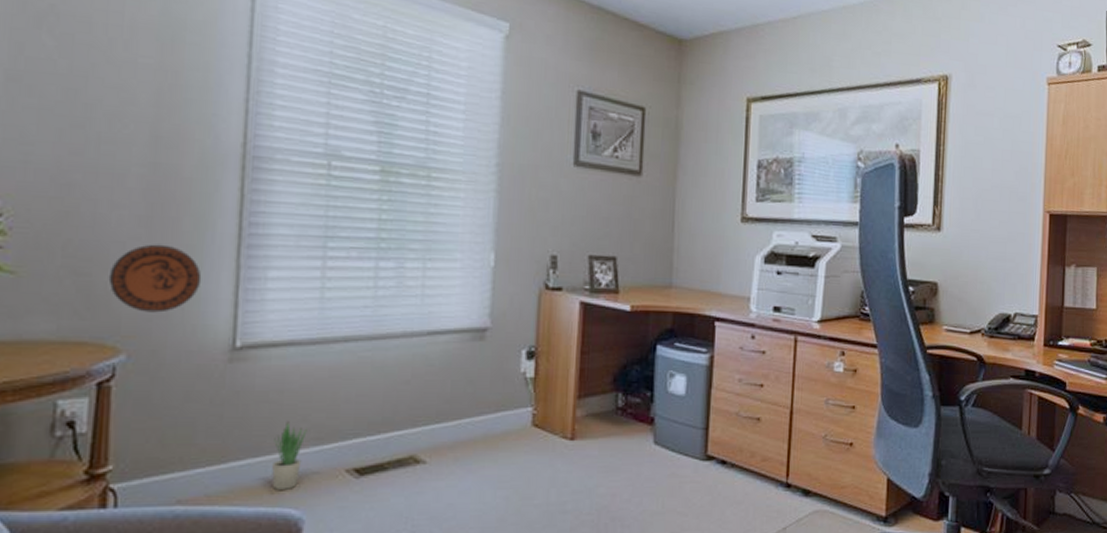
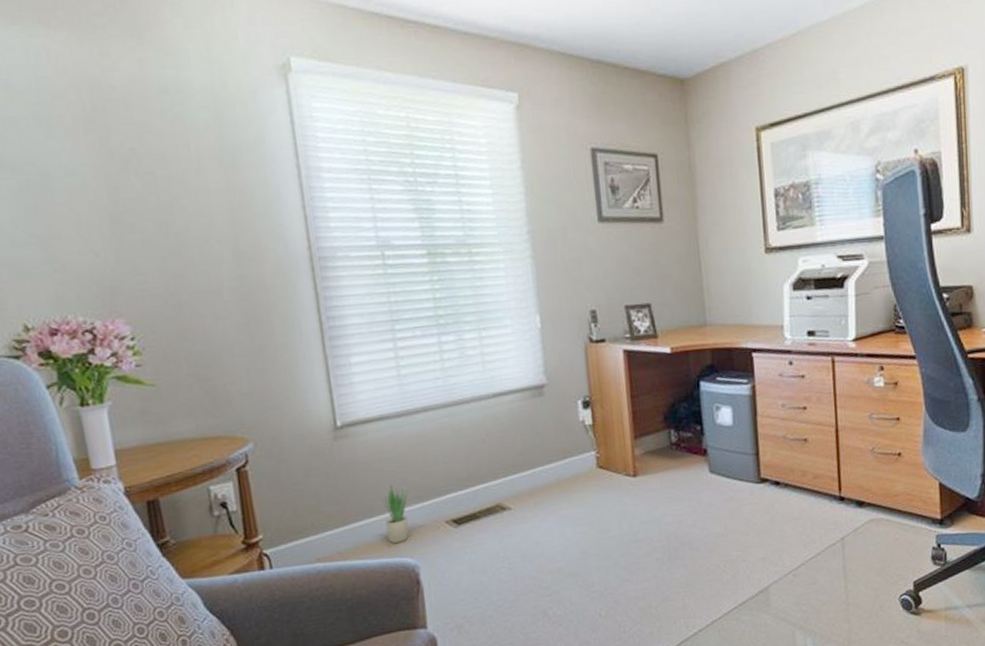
decorative plate: present [108,244,202,313] -> none [226,346,299,406]

